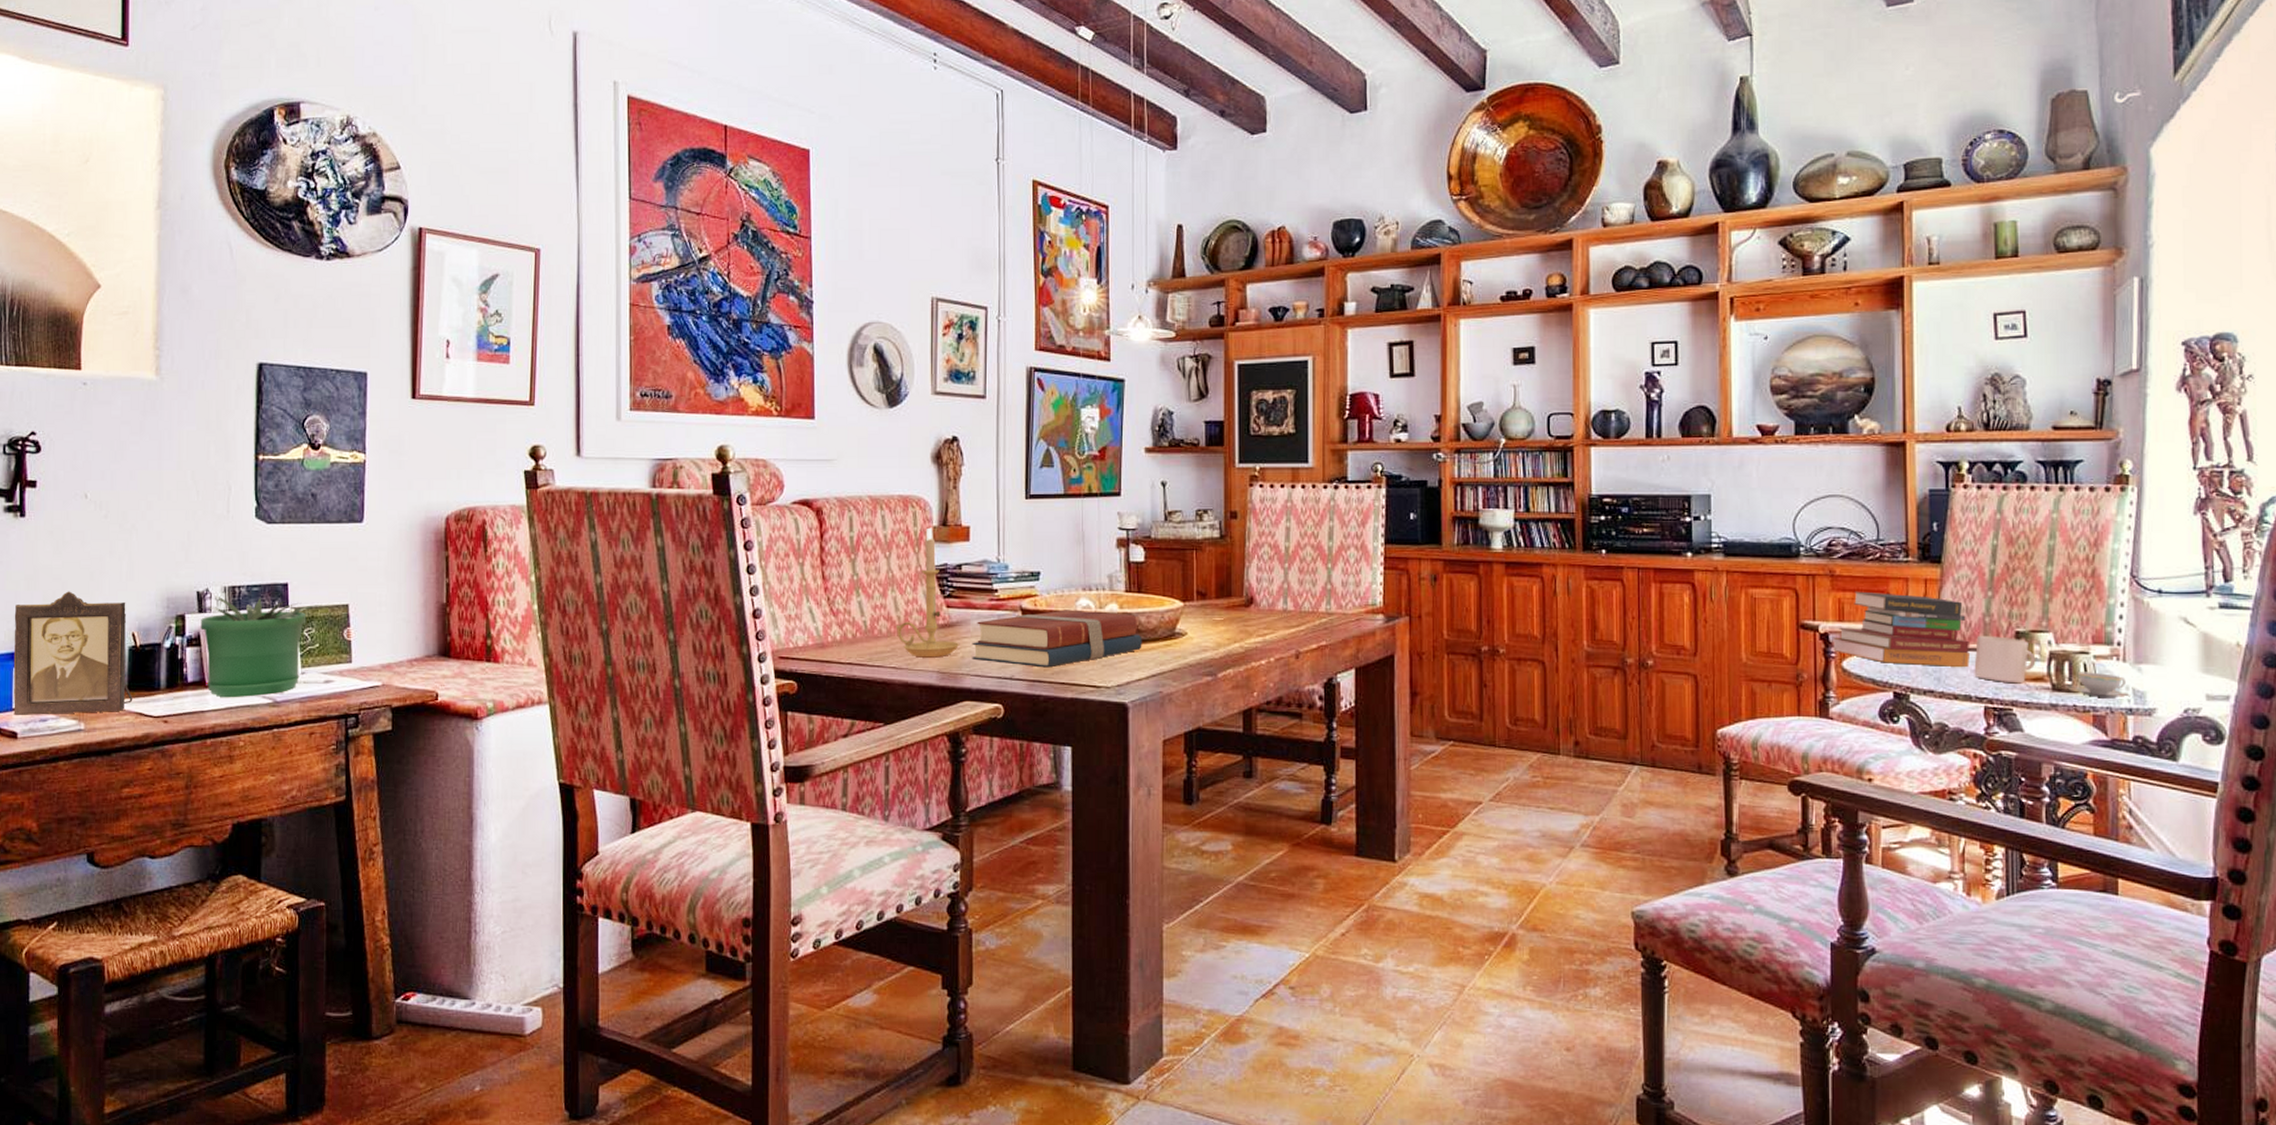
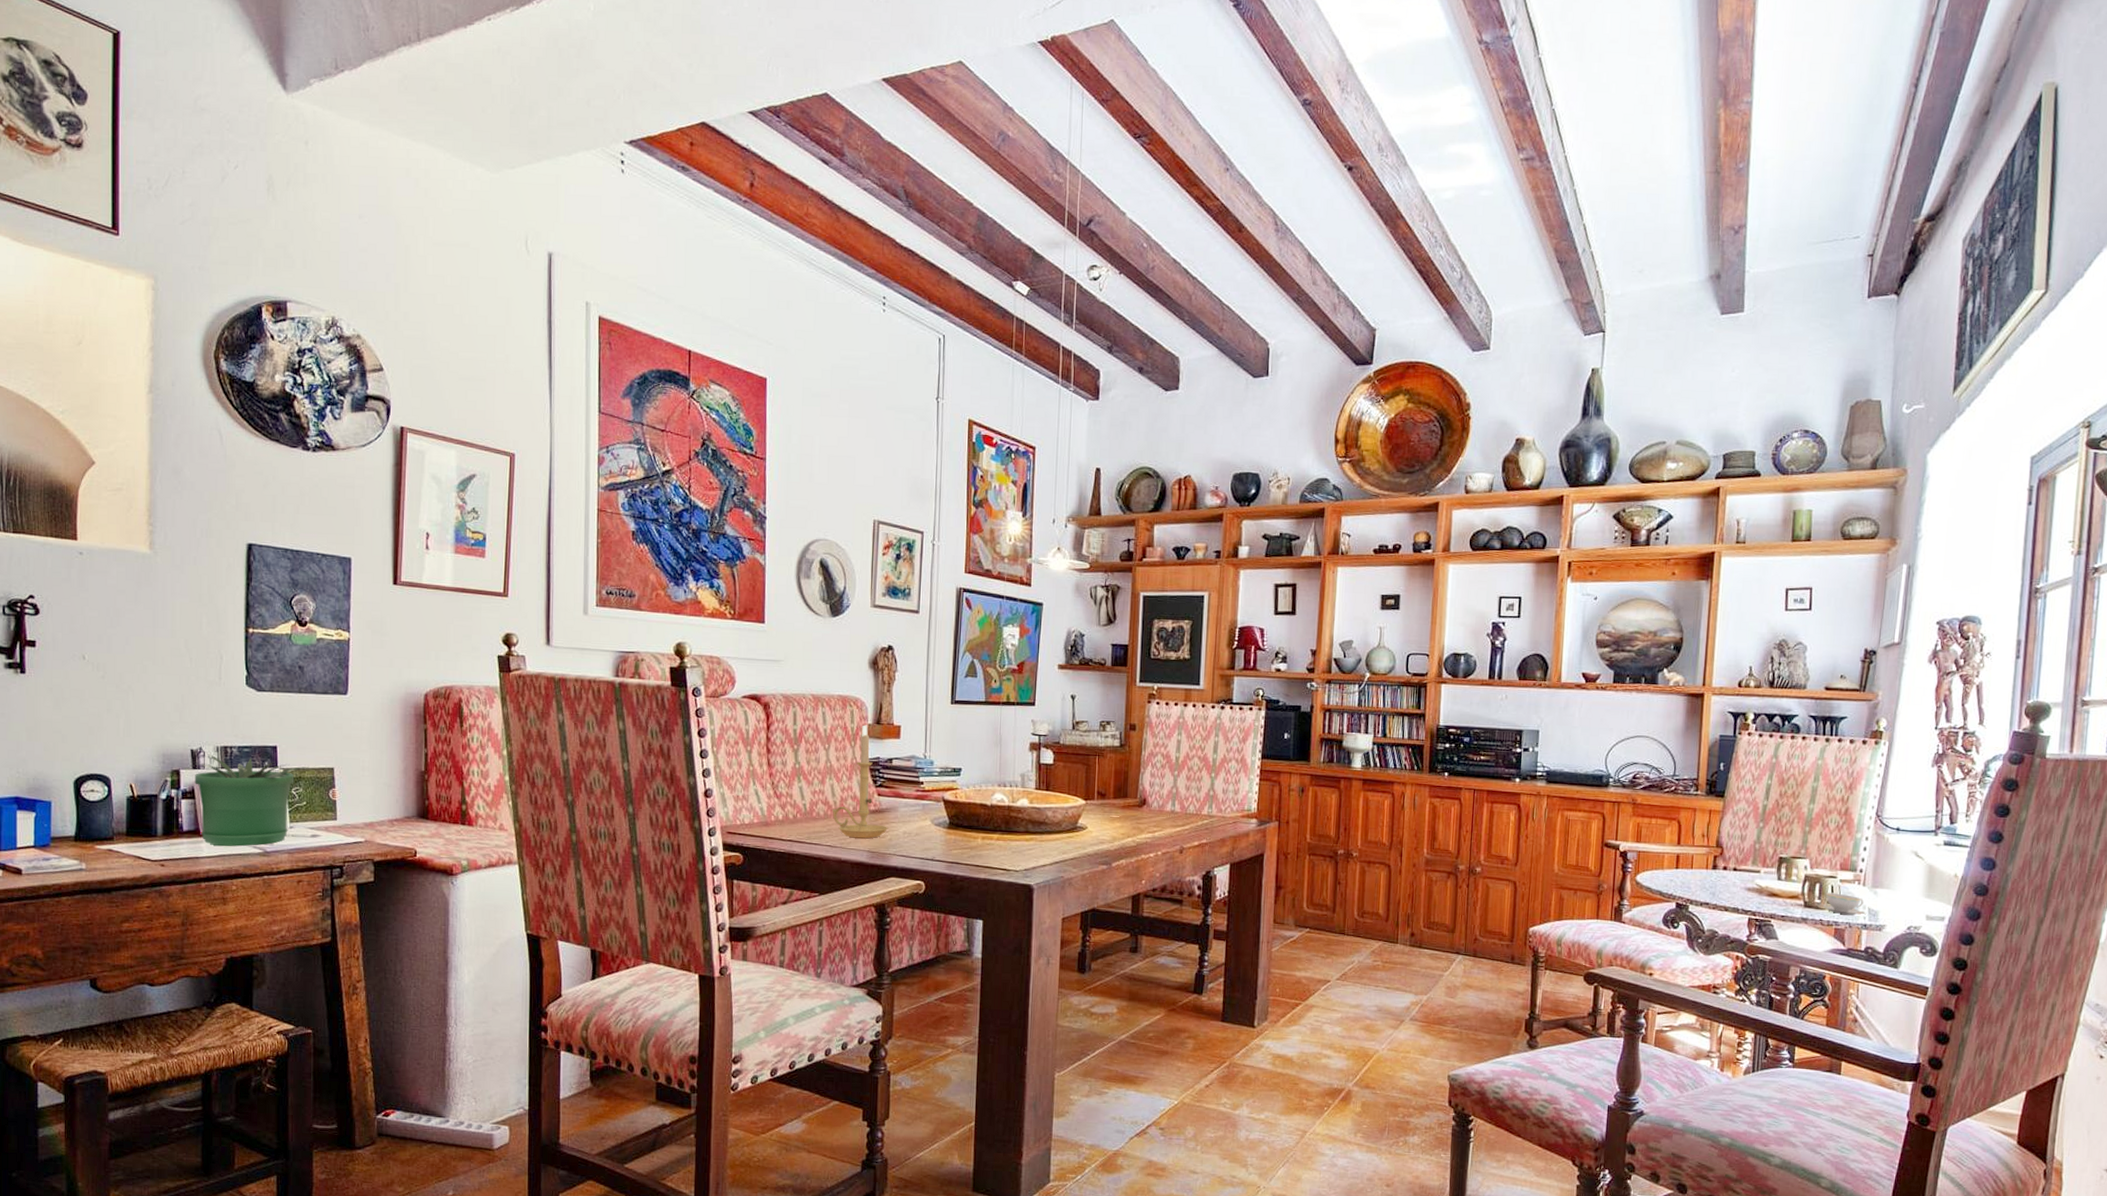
photo frame: present [13,591,133,715] -> none [16,743,131,855]
books: present [972,609,1142,668] -> none [898,802,1048,852]
books: present [1832,591,1970,668] -> none [1629,817,1741,885]
mug: present [1974,636,2036,684] -> none [1742,859,1794,900]

